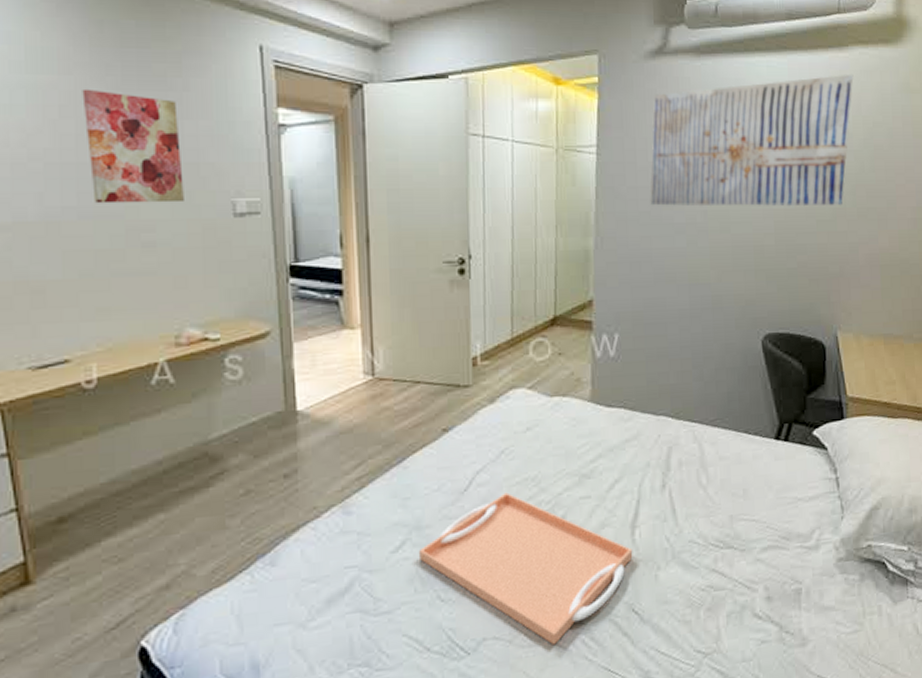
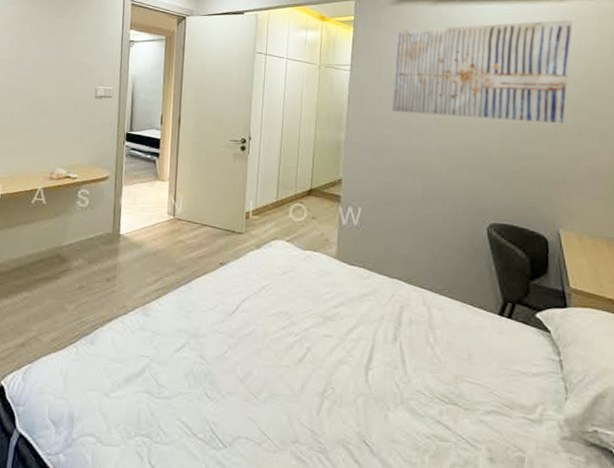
wall art: present [82,88,184,204] -> none [15,14,70,87]
serving tray: present [418,492,633,646] -> none [194,320,366,456]

